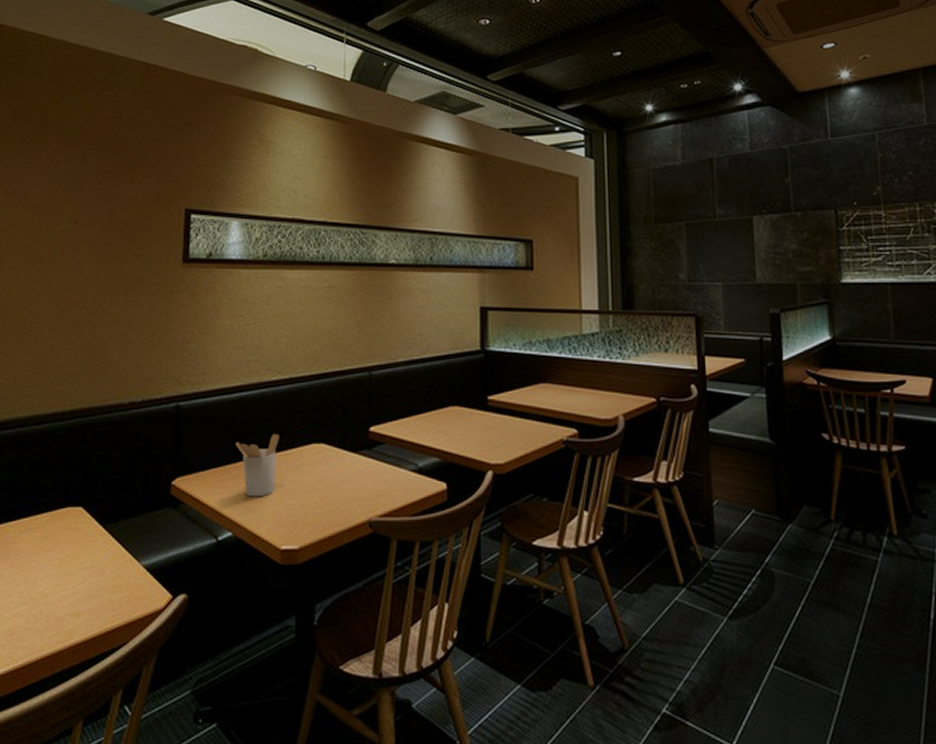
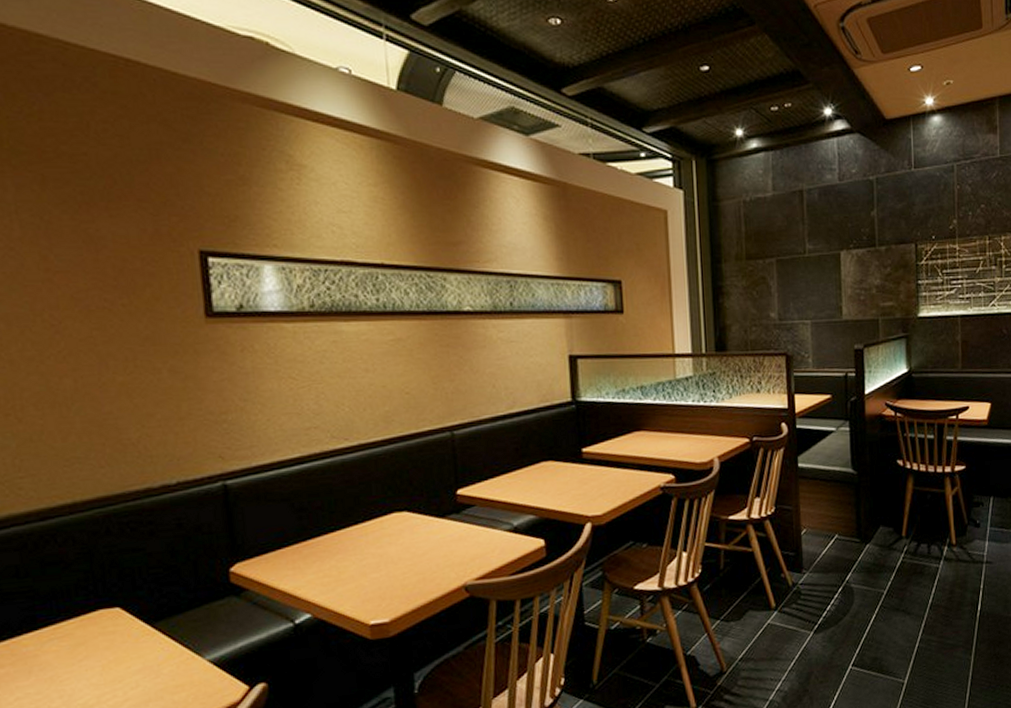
utensil holder: present [236,433,280,497] -> none [303,505,355,576]

